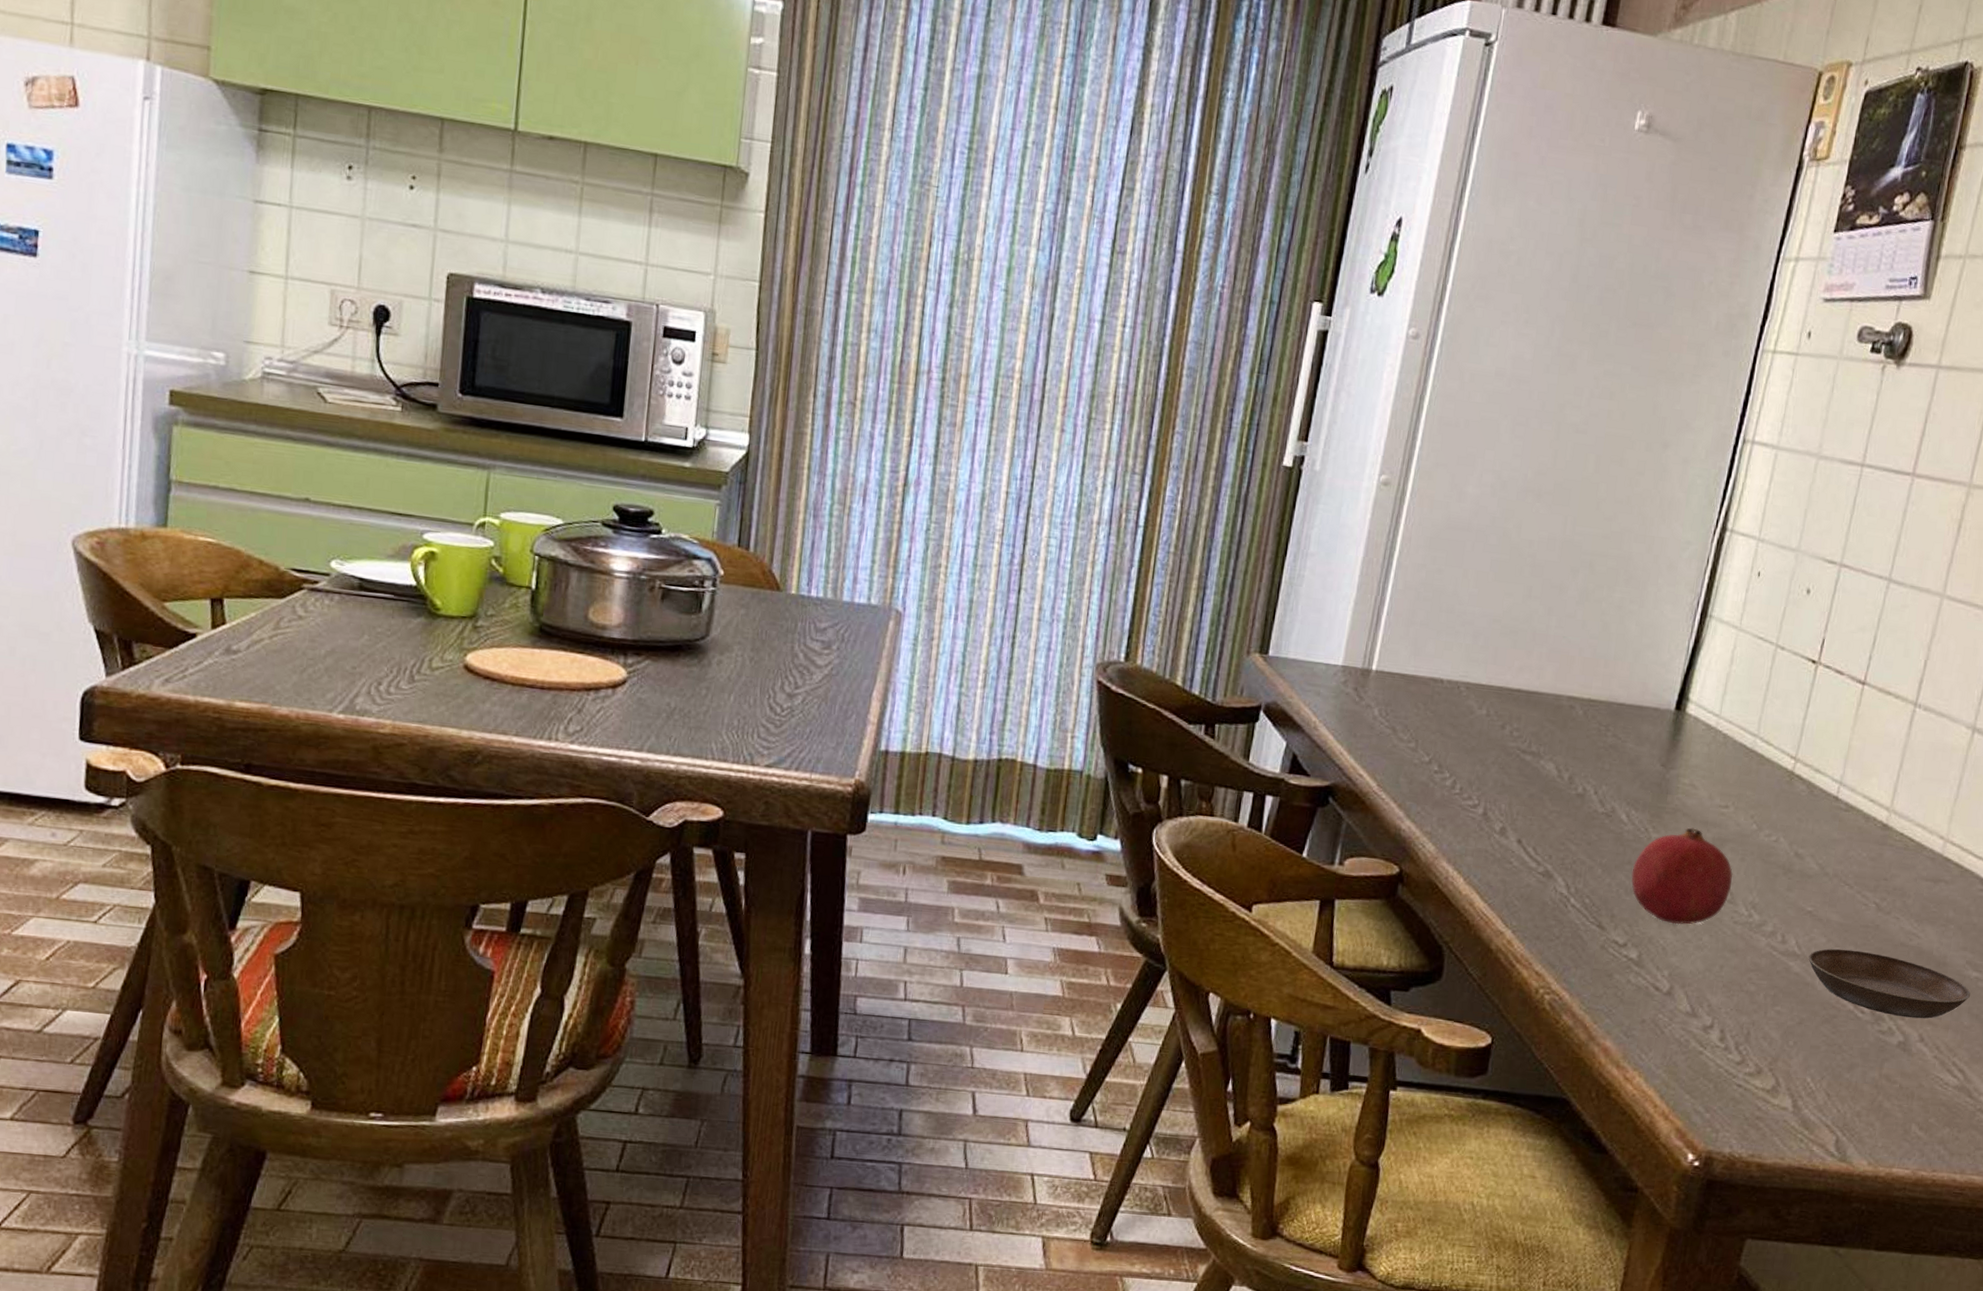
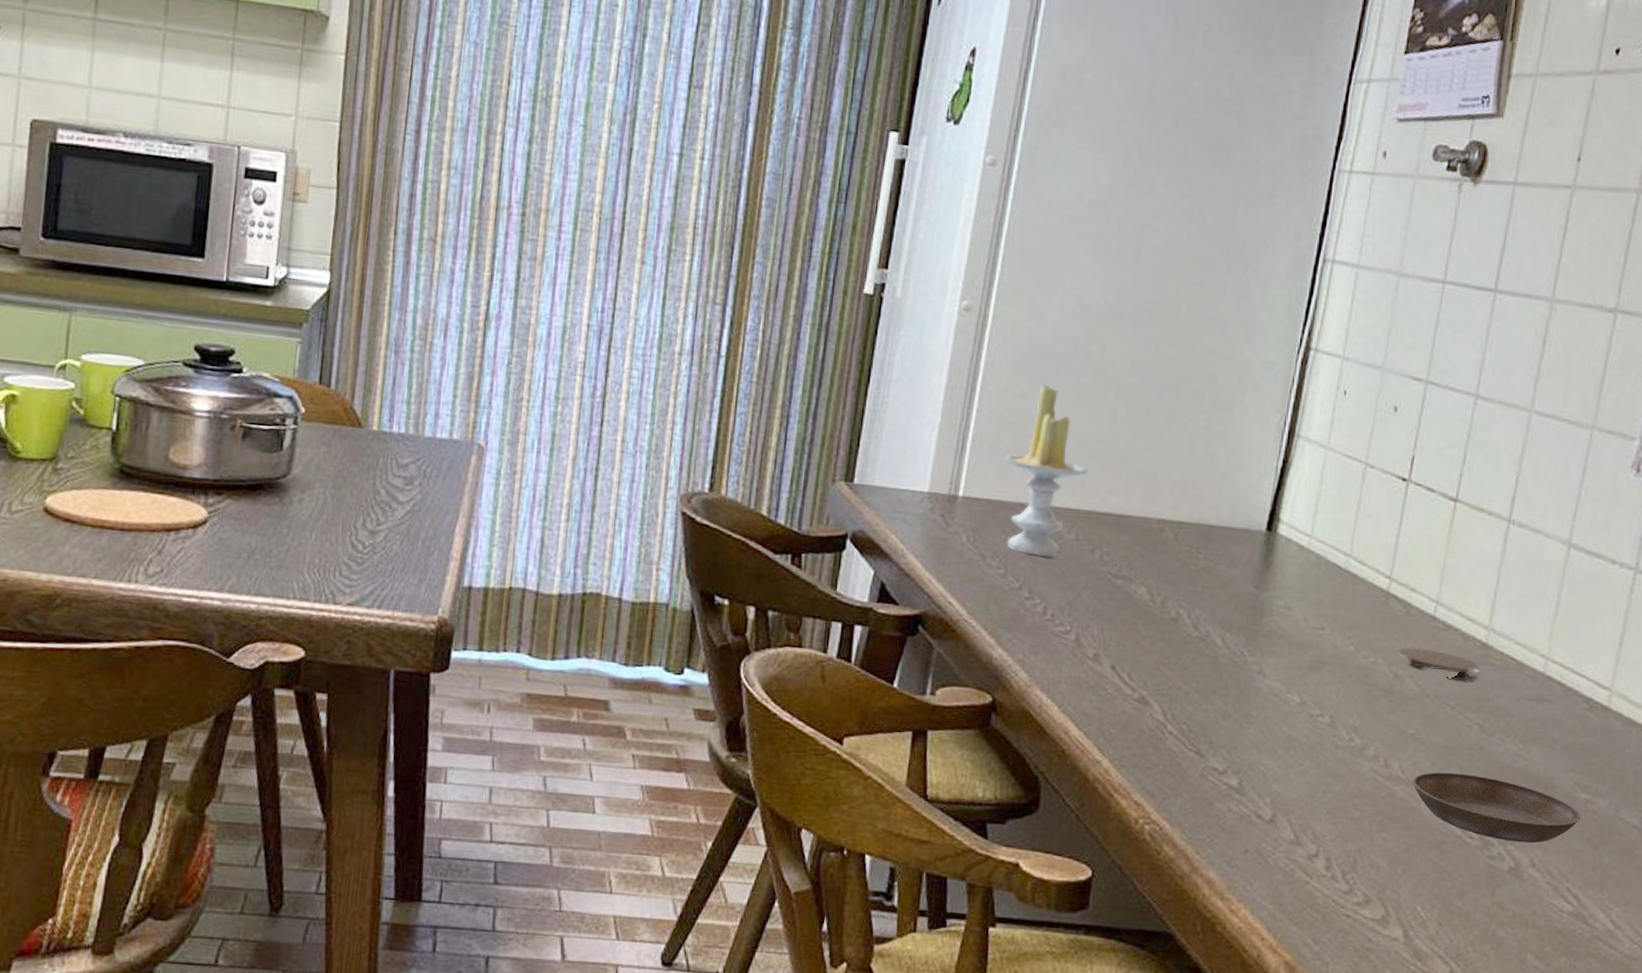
candle: none [1418,560,1502,732] -> present [1004,384,1089,557]
fruit: present [1631,827,1733,925] -> none [1228,650,1332,751]
coaster: none [1800,826,1880,861] -> present [1398,647,1480,681]

